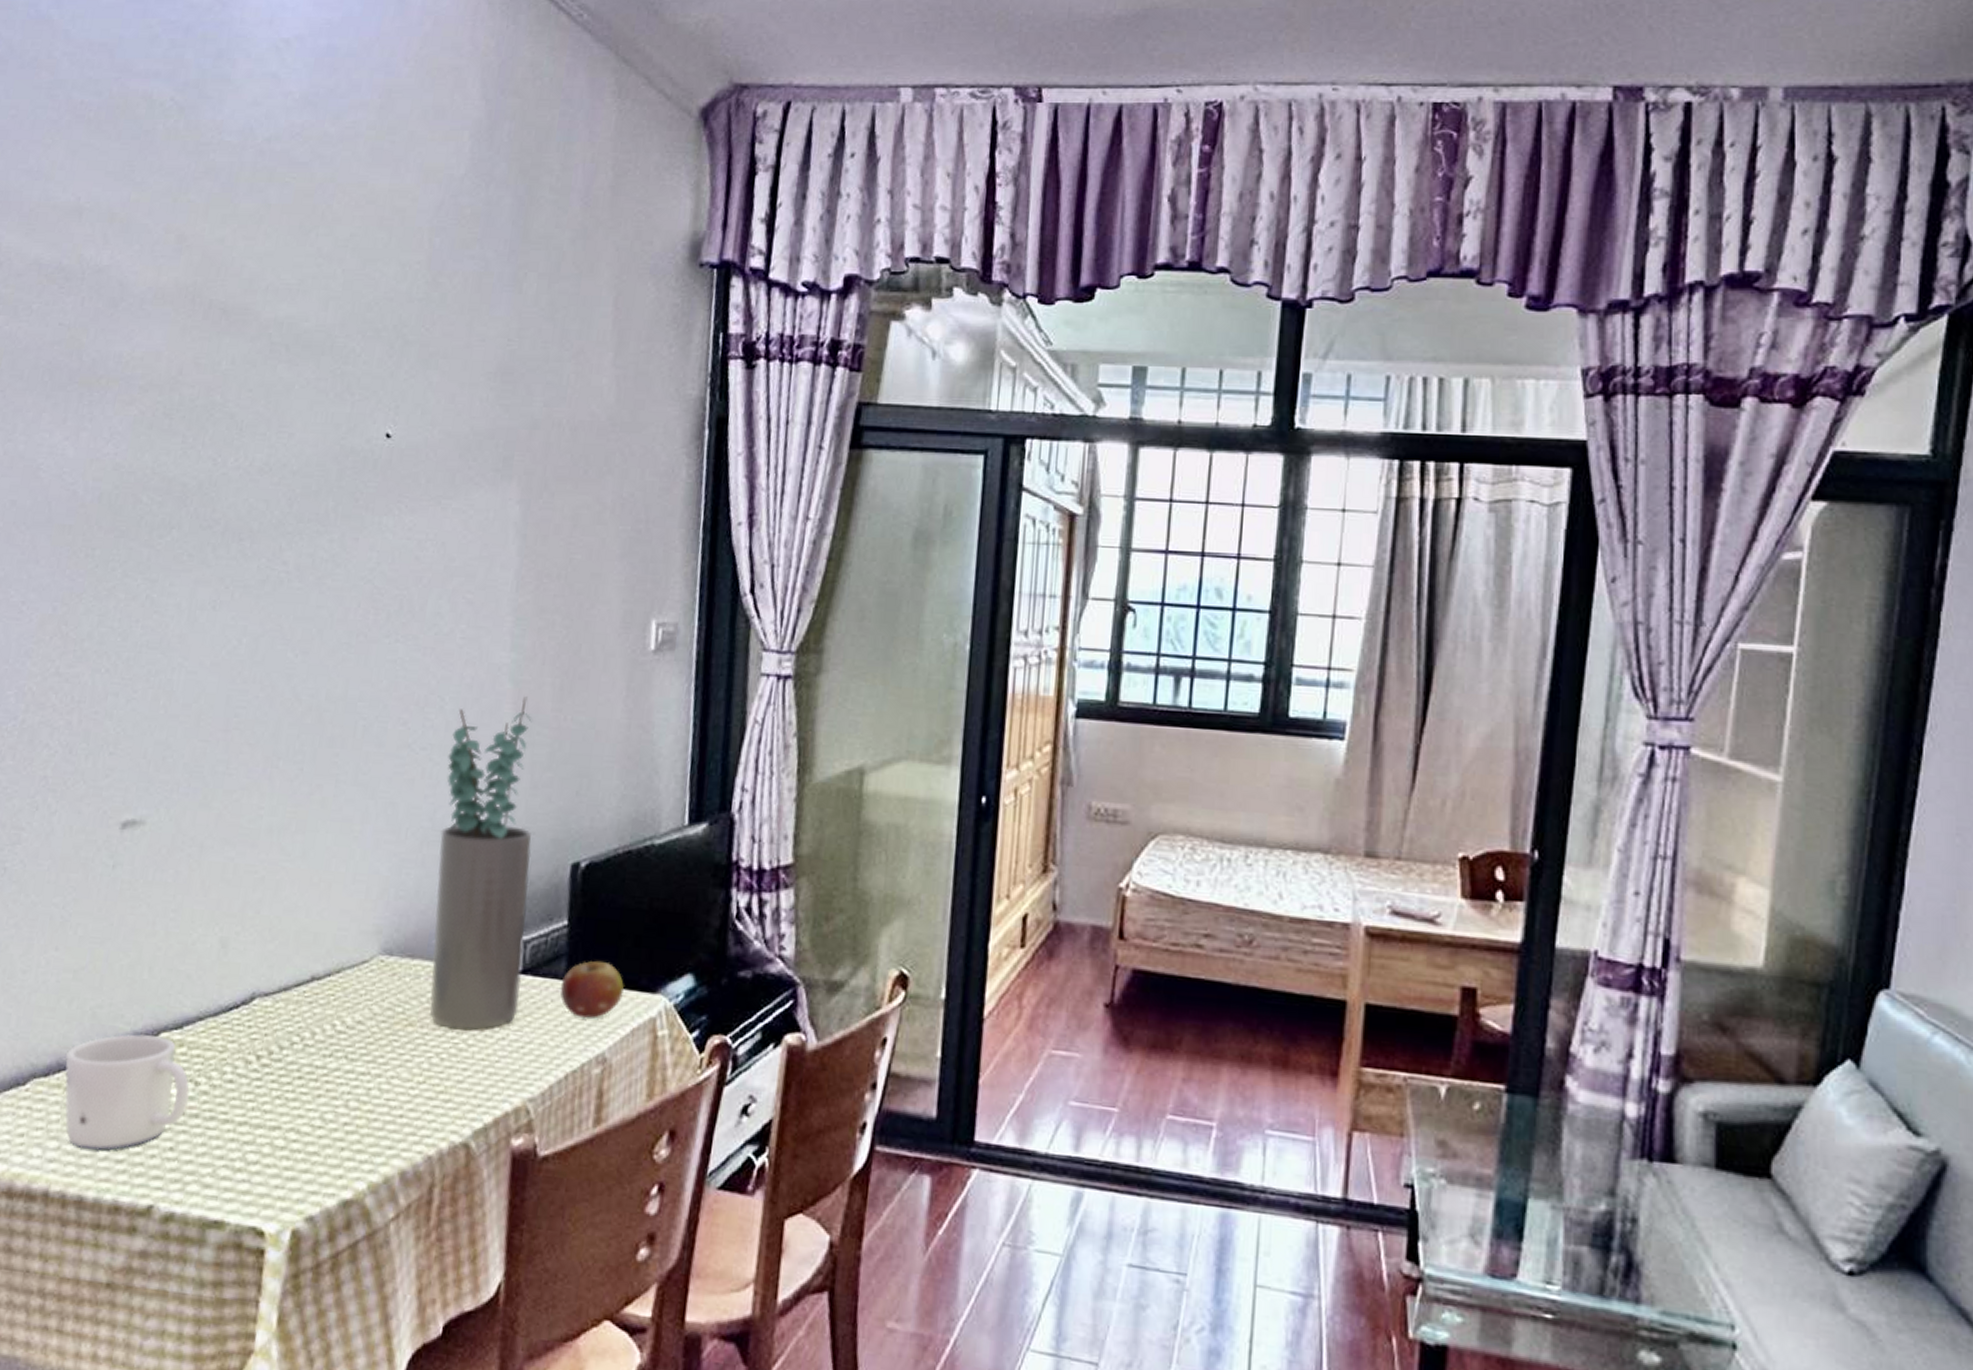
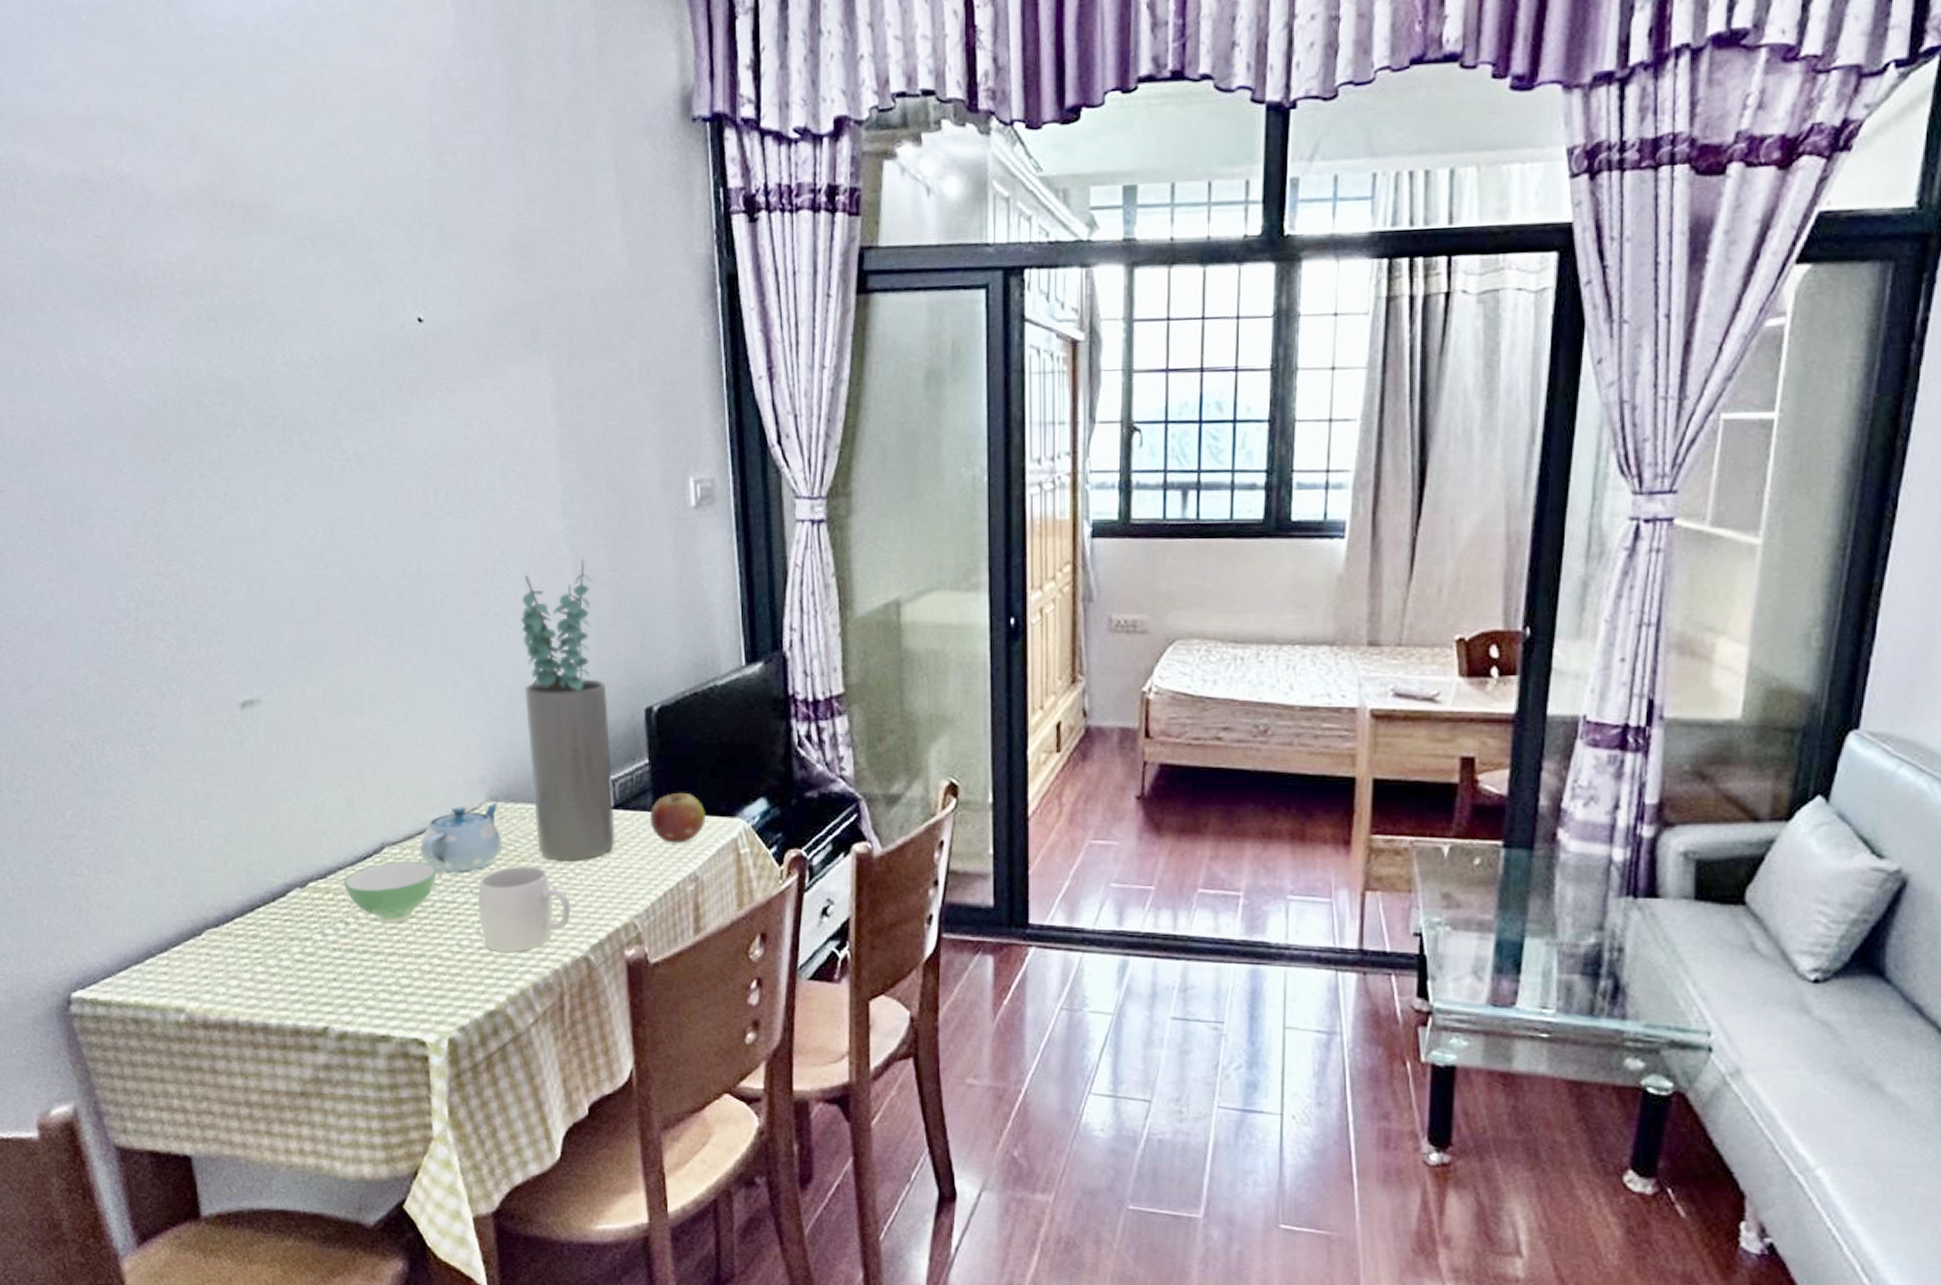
mug: present [64,1034,190,1151] -> none [230,886,343,986]
bowl: none [200,1015,312,1088] -> present [343,861,438,924]
teapot: none [294,957,392,1033] -> present [420,803,503,872]
mug: none [350,1031,457,1134] -> present [478,866,571,954]

